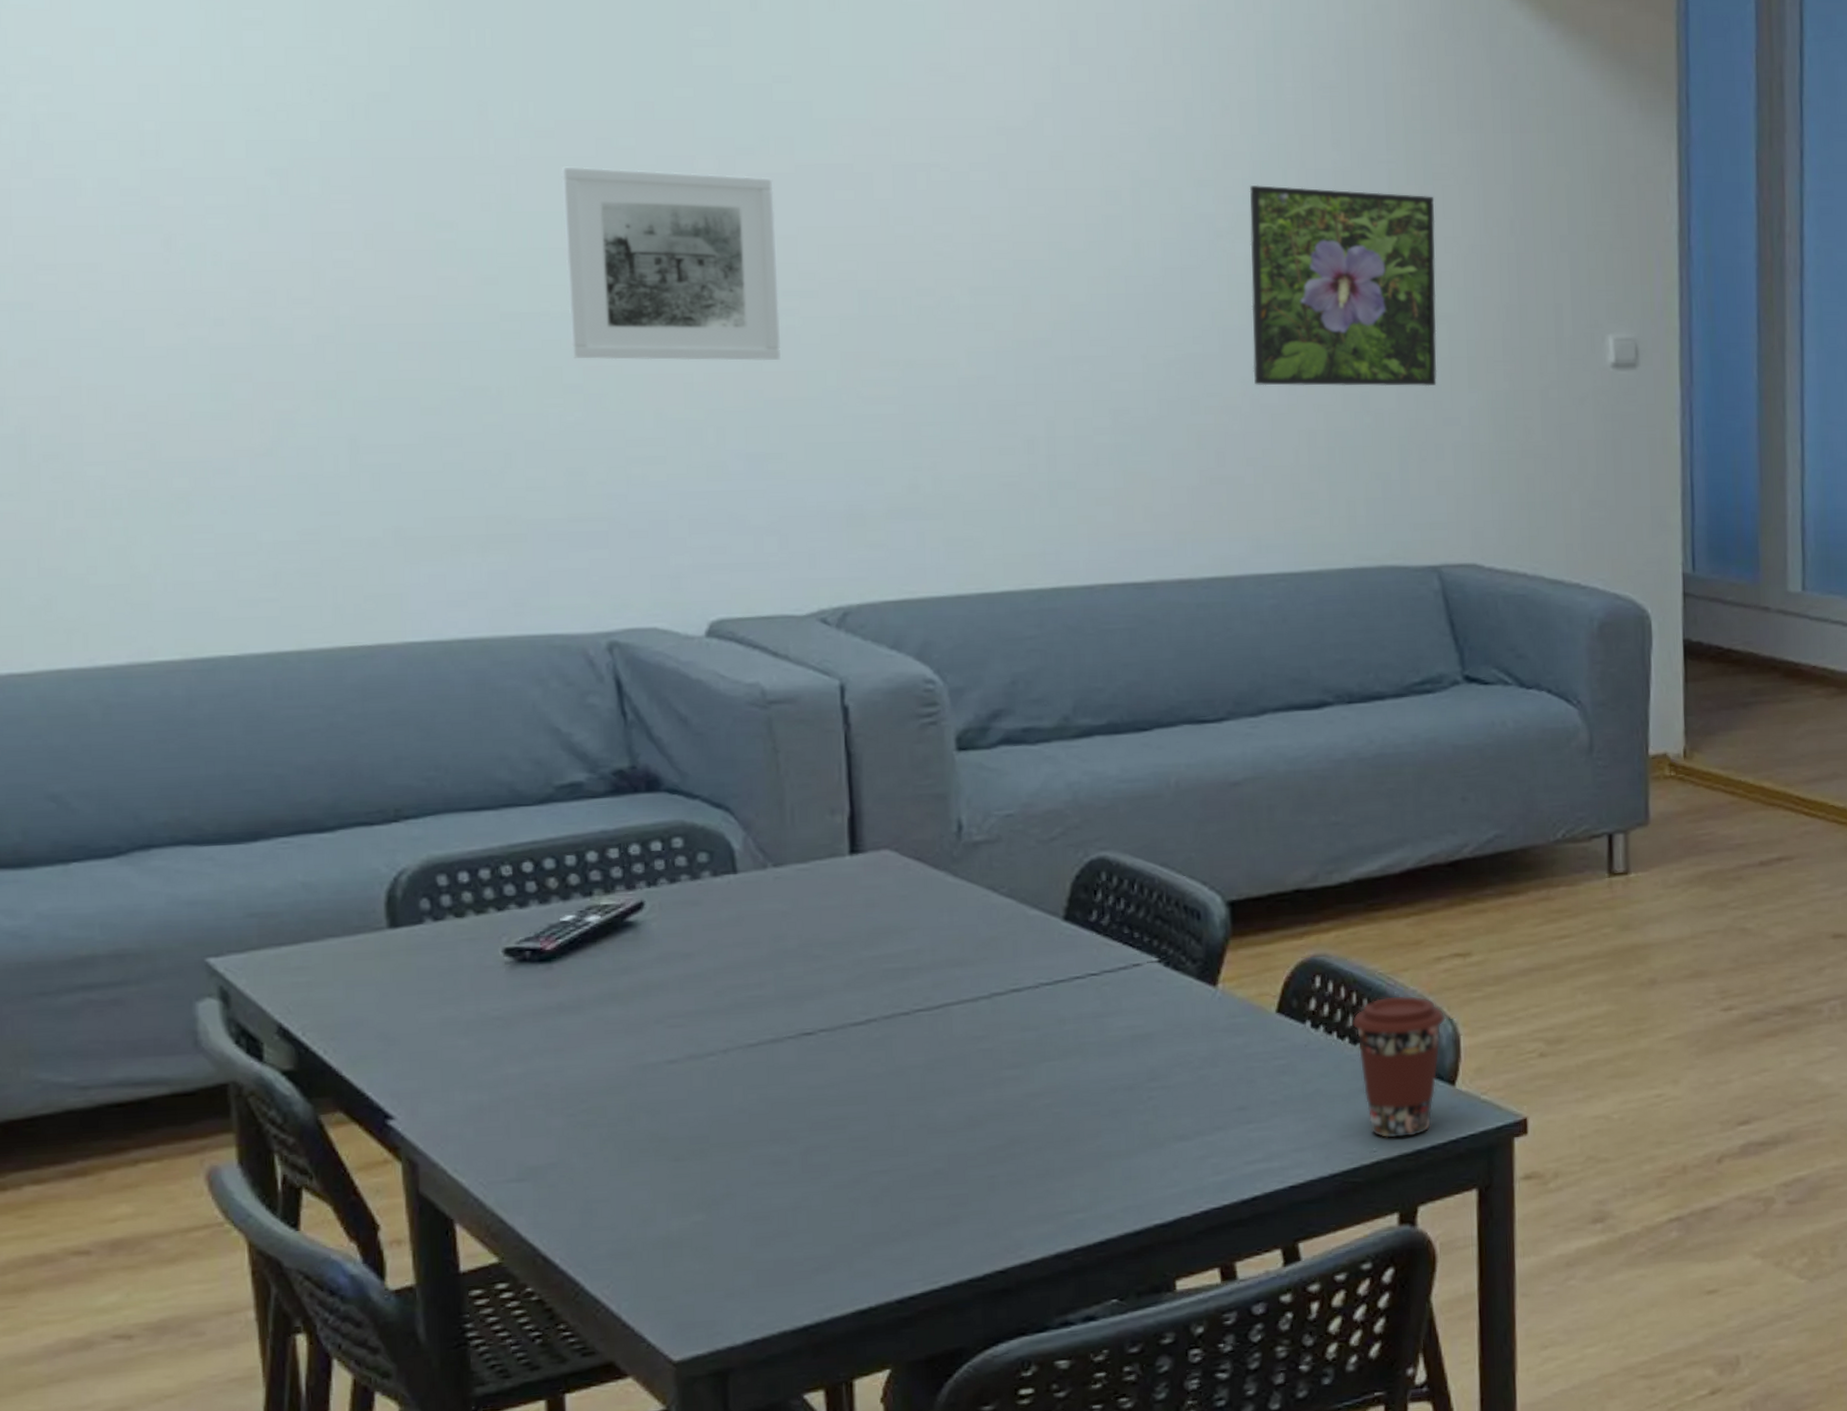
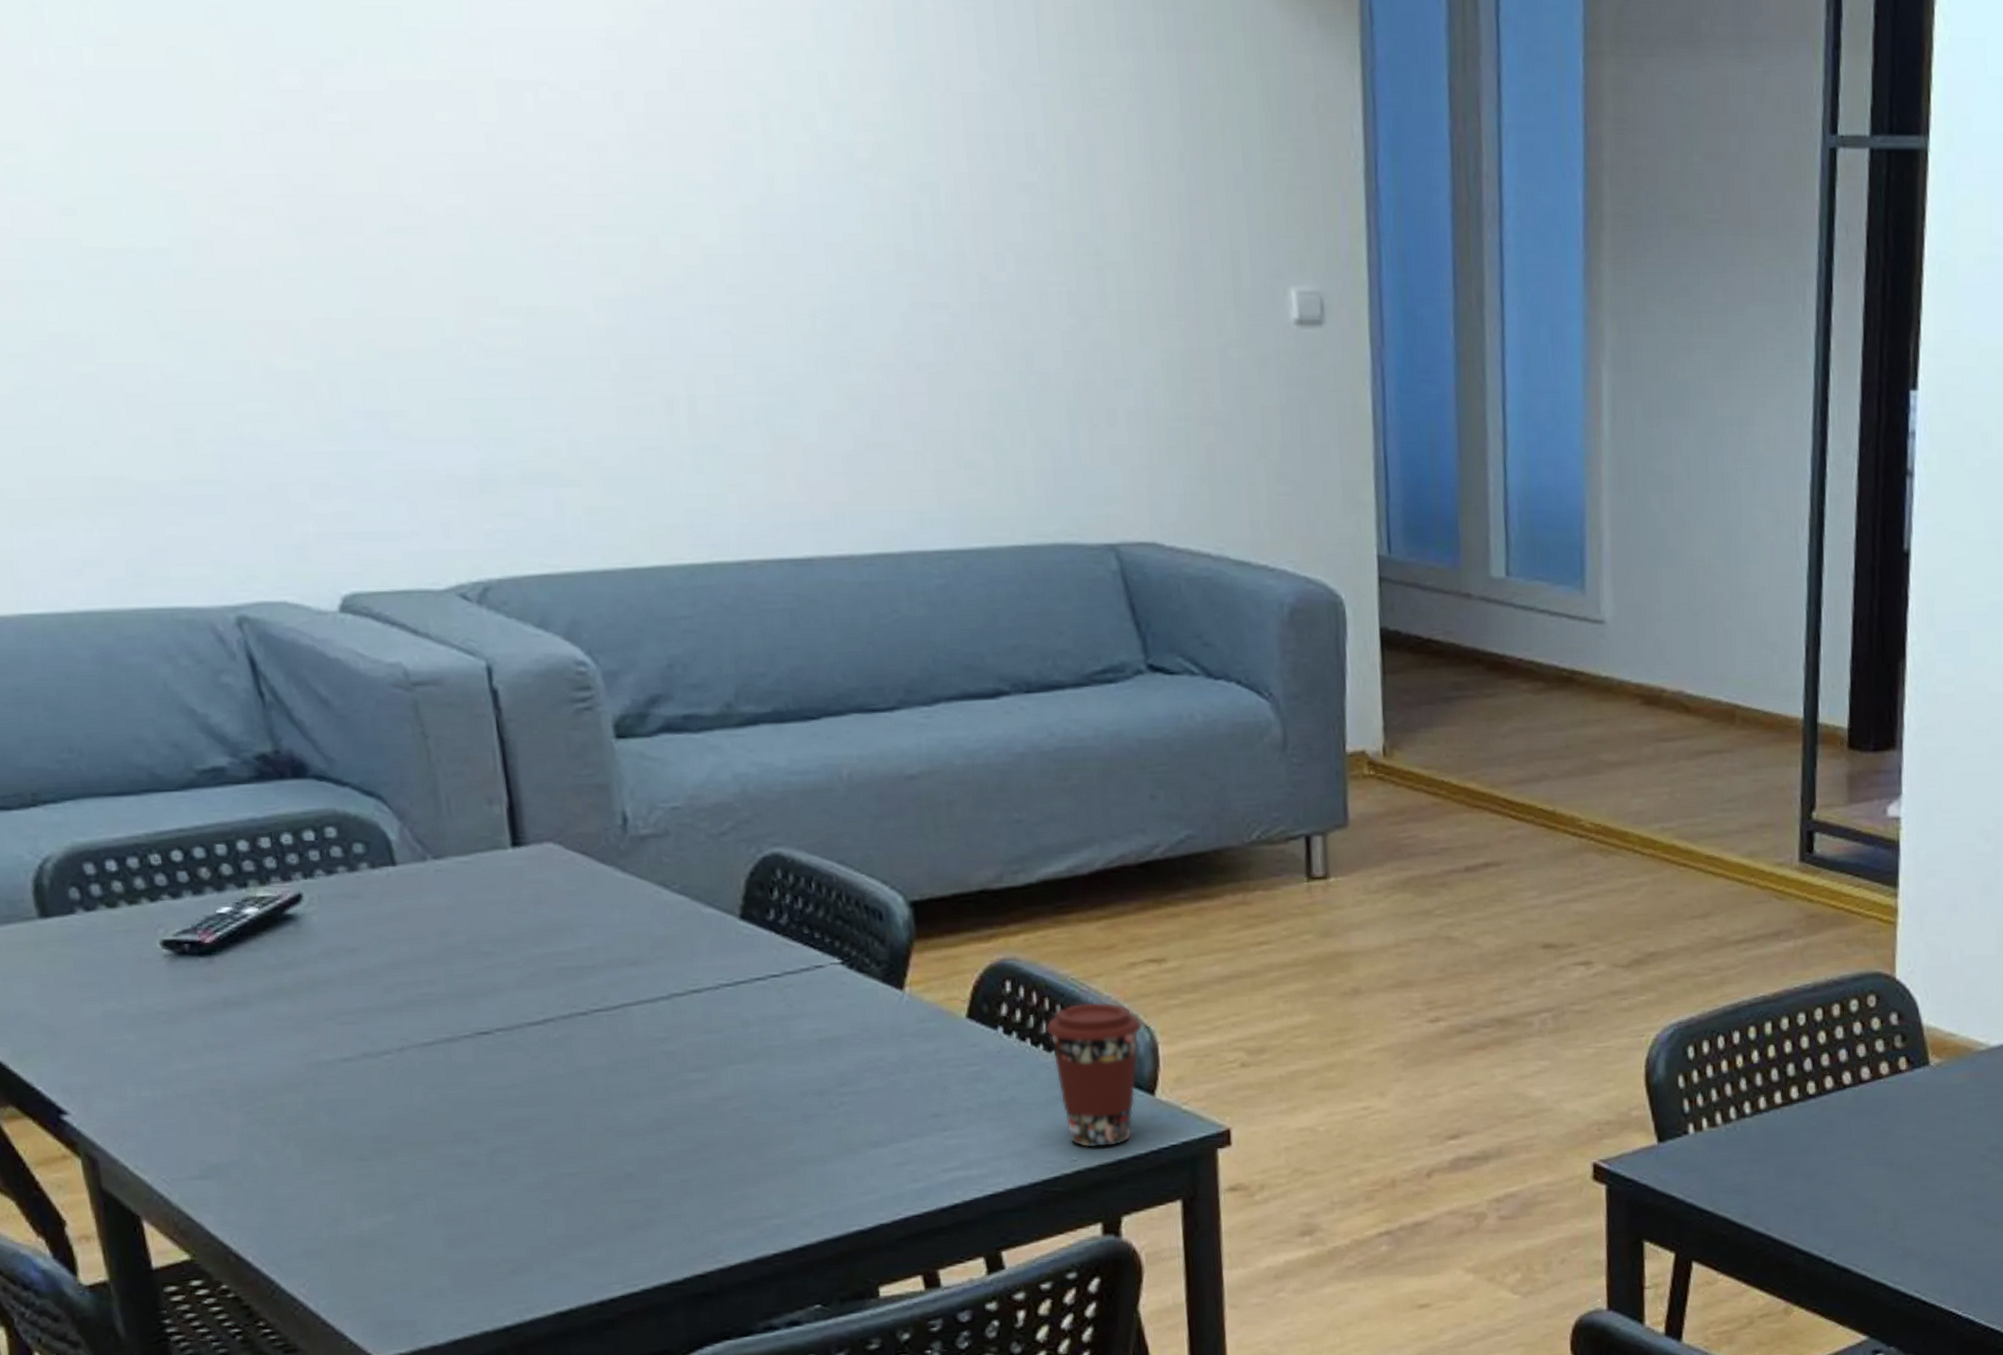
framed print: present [561,166,781,361] -> none [131,80,392,307]
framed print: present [1249,184,1437,387] -> none [890,109,1106,344]

